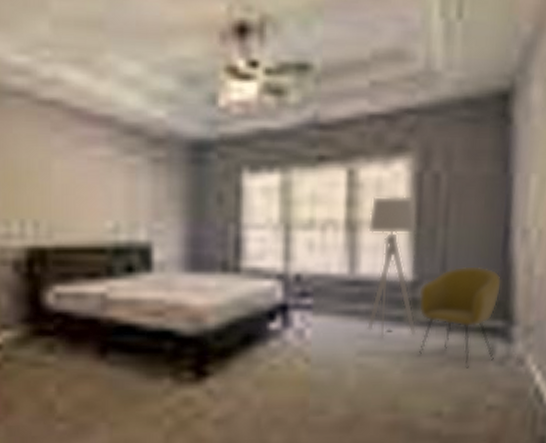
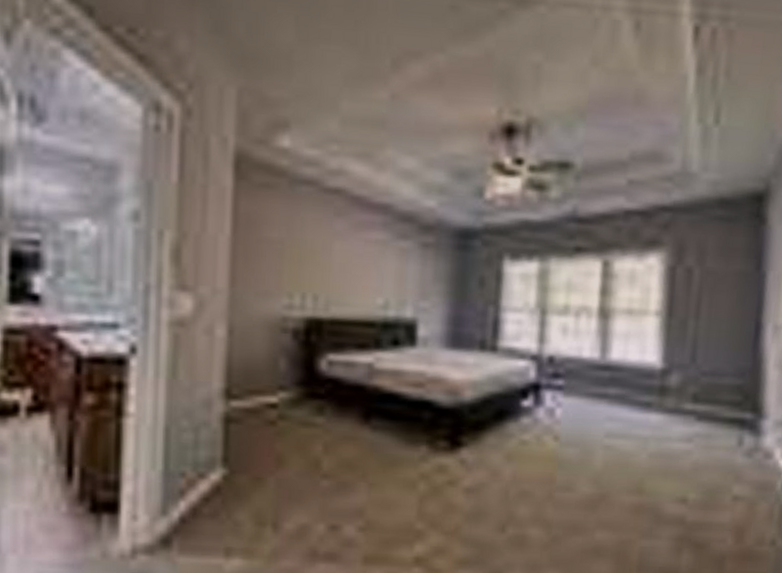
floor lamp: present [366,195,417,339] -> none [615,286,668,423]
armchair: present [418,266,502,368] -> none [665,357,752,458]

